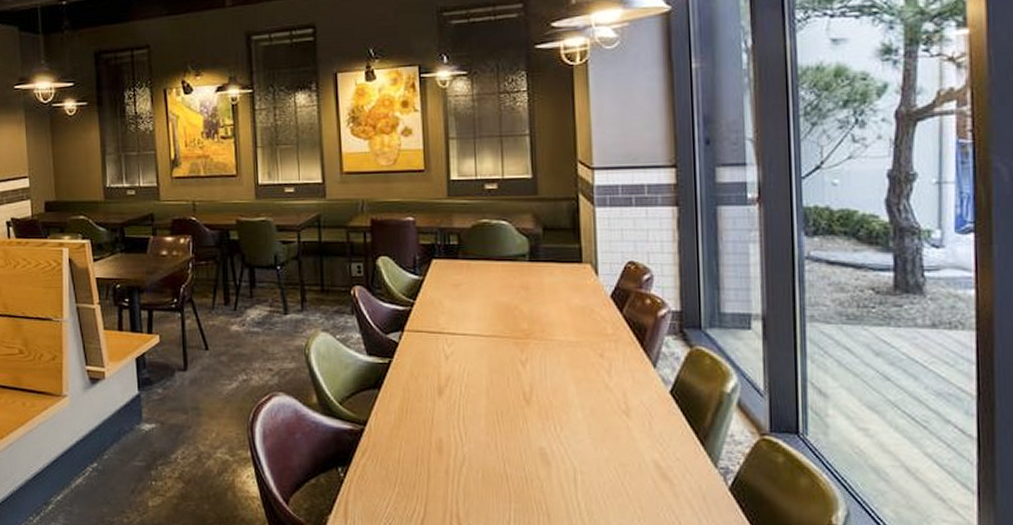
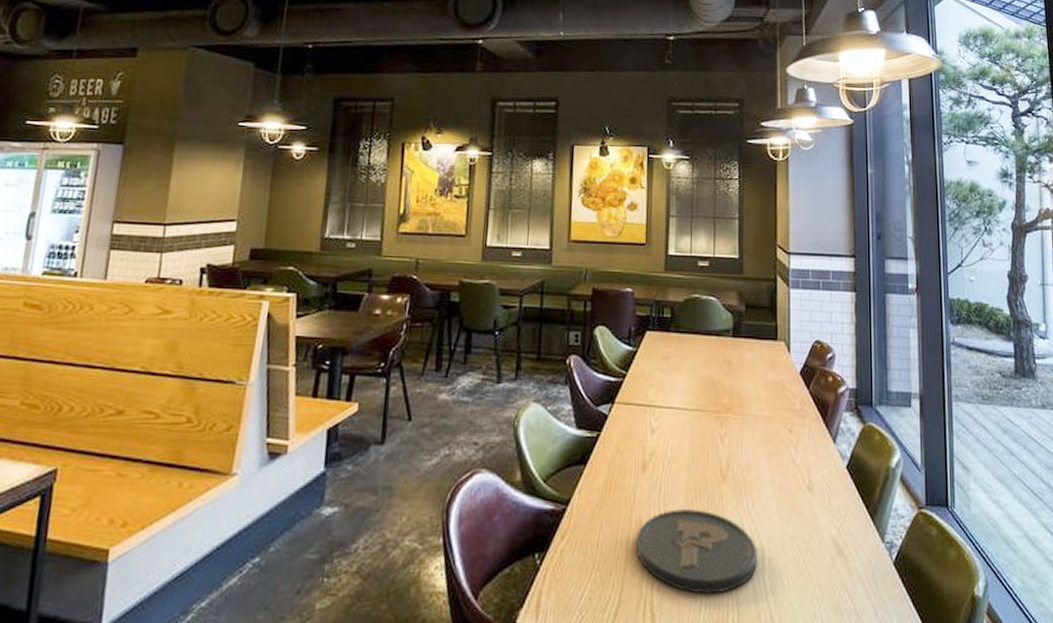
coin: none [437,430,570,510] -> present [636,508,758,594]

